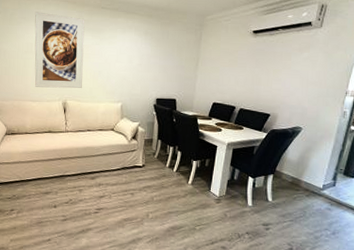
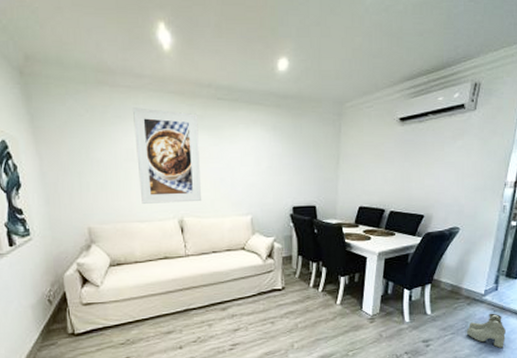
boots: none [304,206,342,239] -> present [466,313,506,348]

